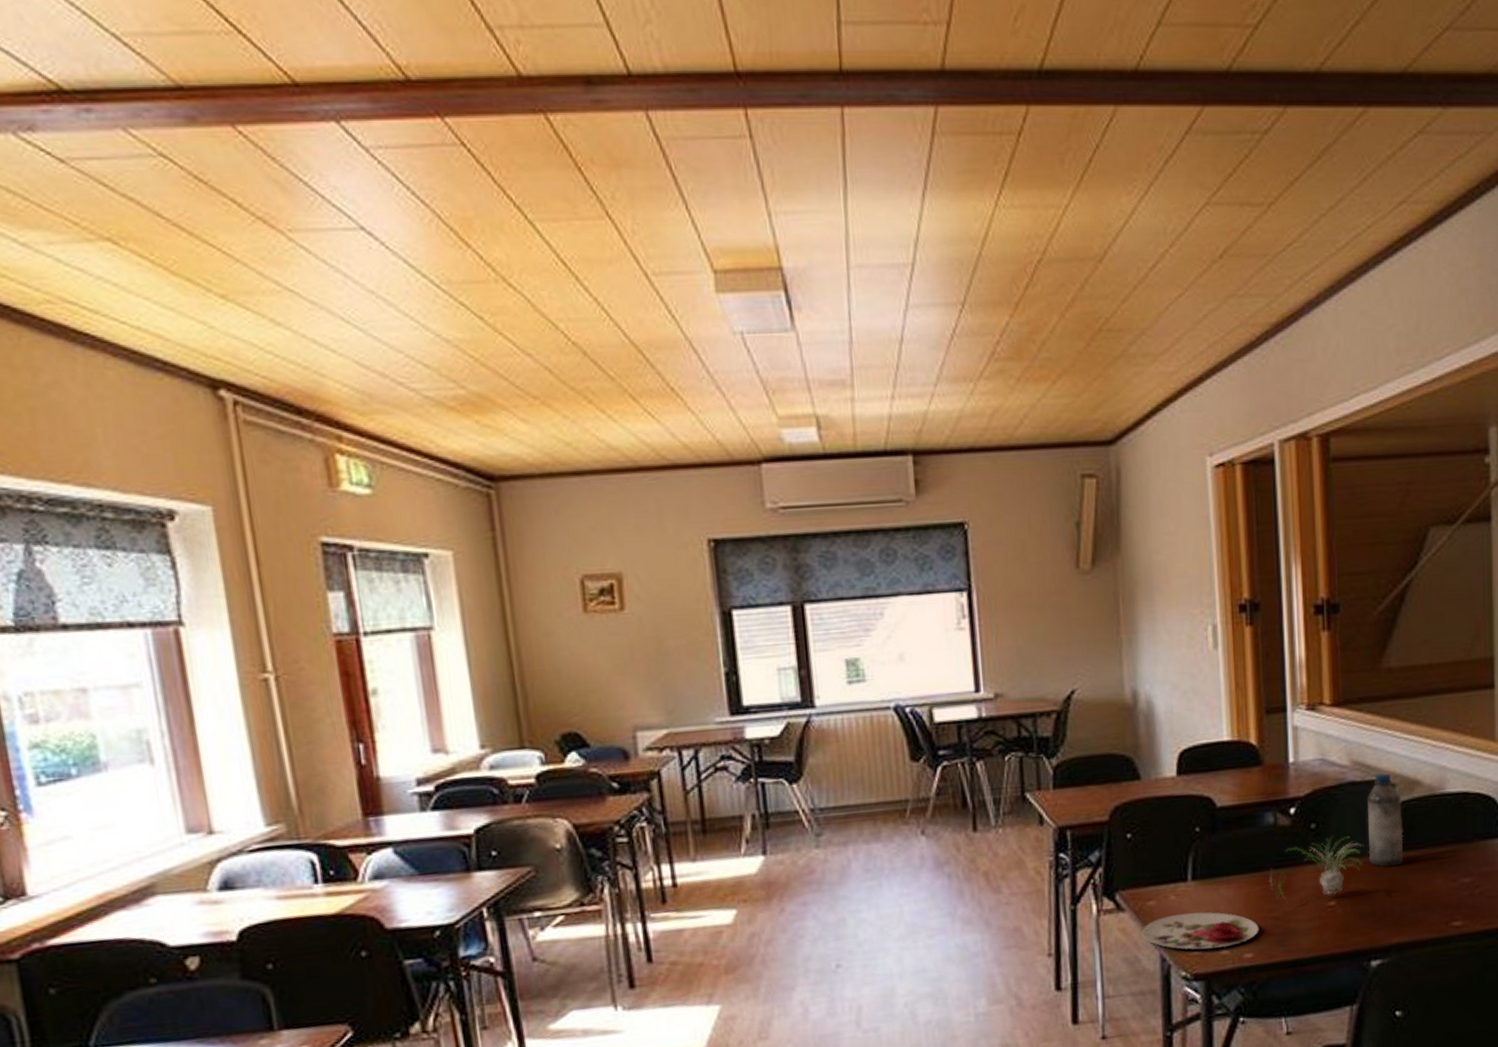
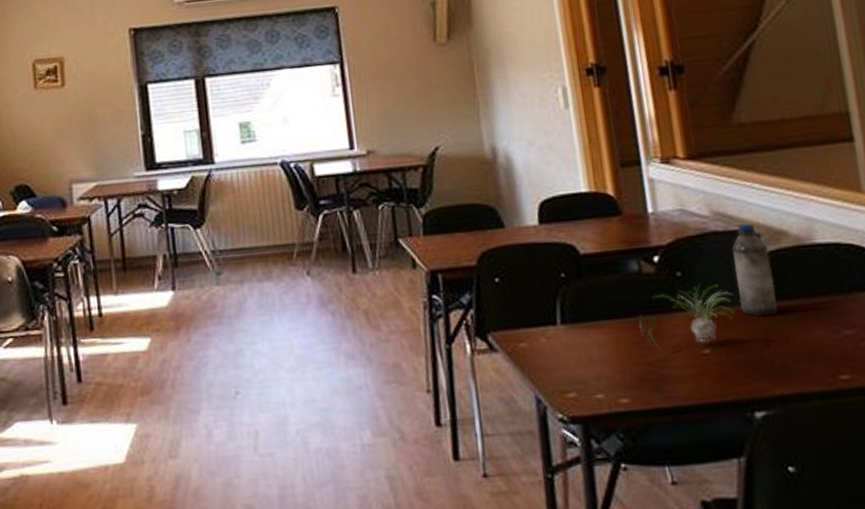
plate: present [1141,912,1259,950] -> none [515,355,633,393]

